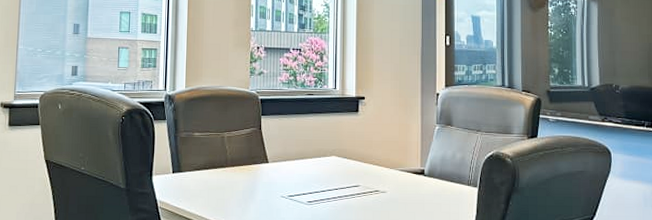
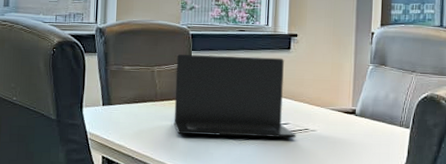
laptop: none [245,119,367,200] -> present [174,54,296,138]

